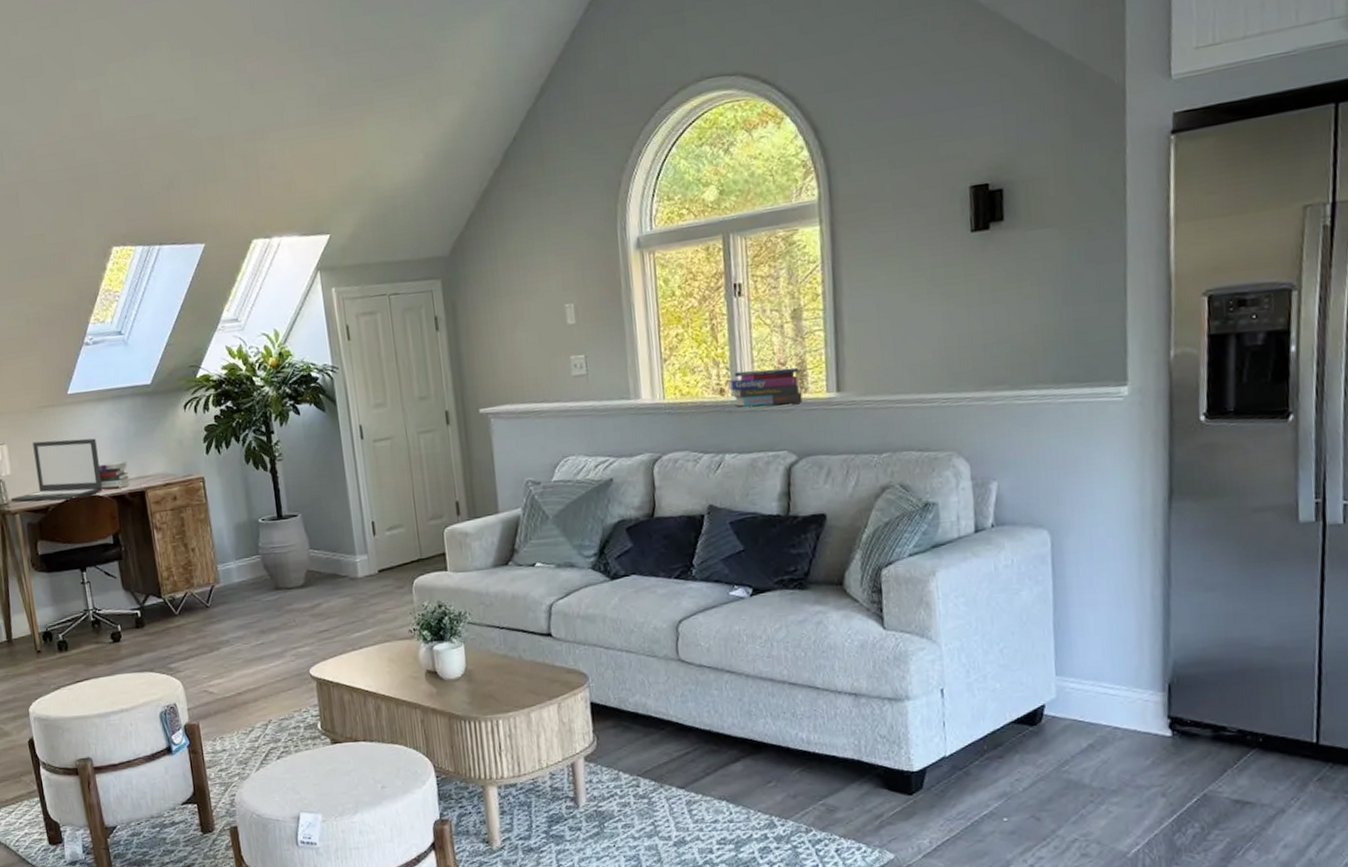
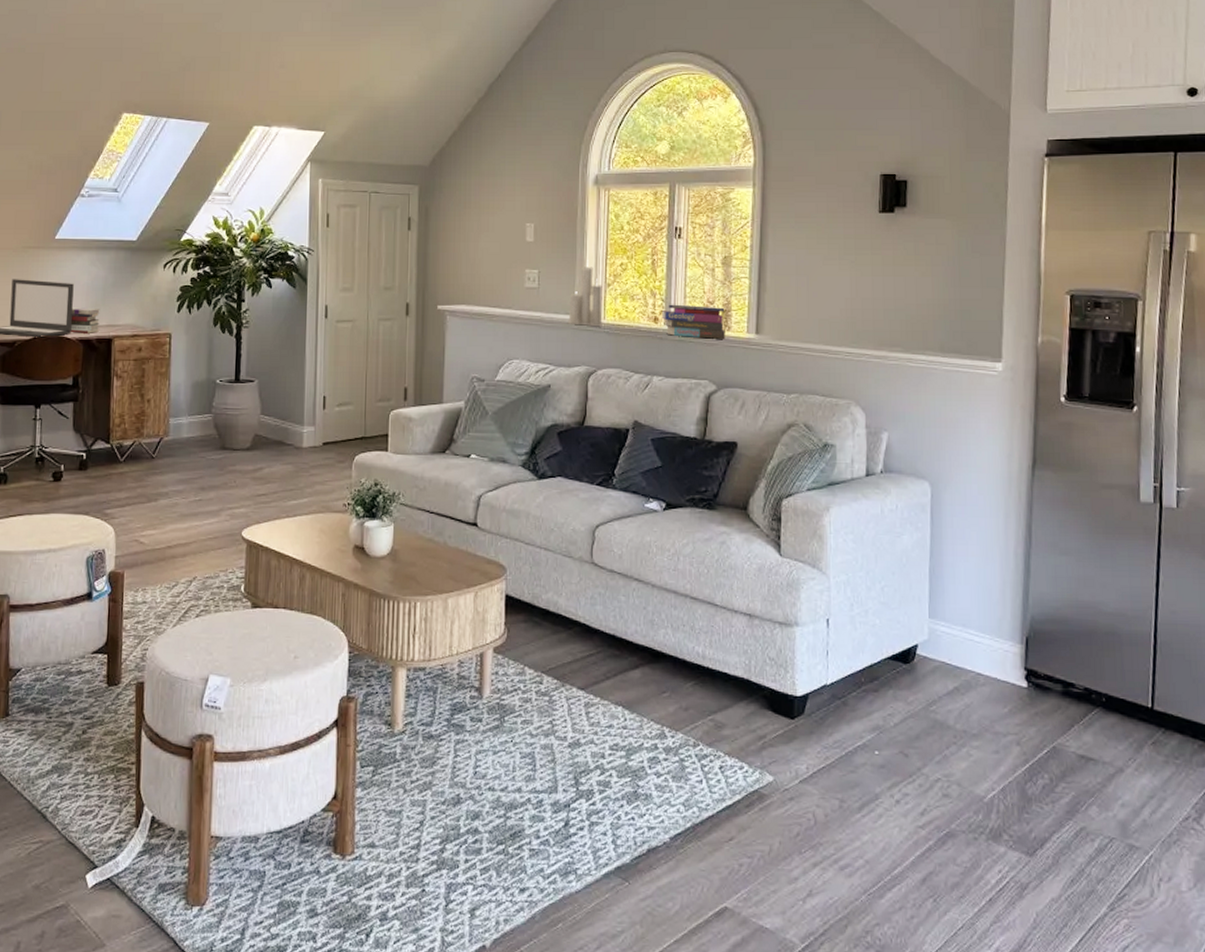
candle: none [623,334,663,410] -> present [568,259,603,327]

